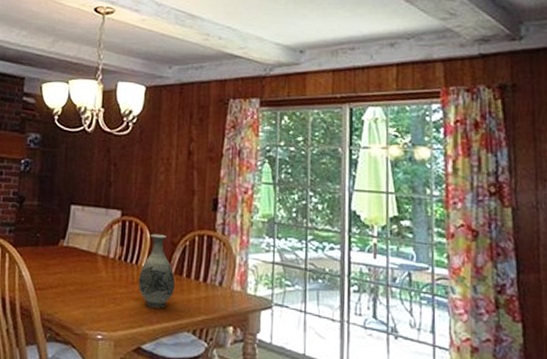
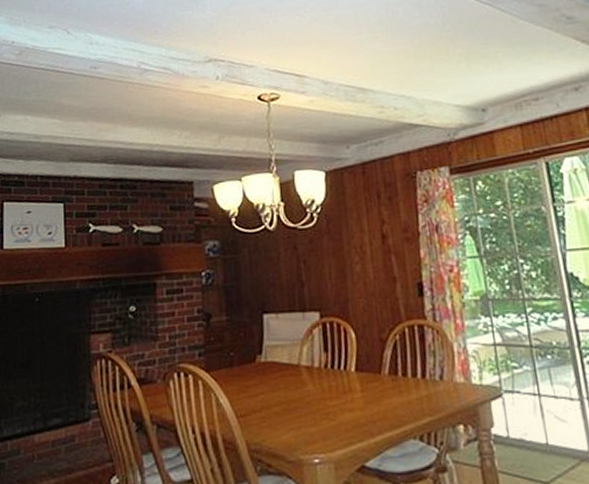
vase: present [138,234,176,308] -> none [349,331,392,417]

